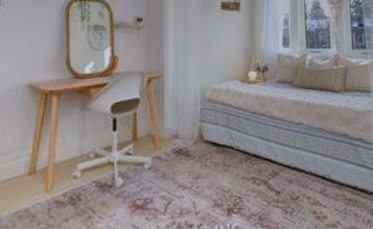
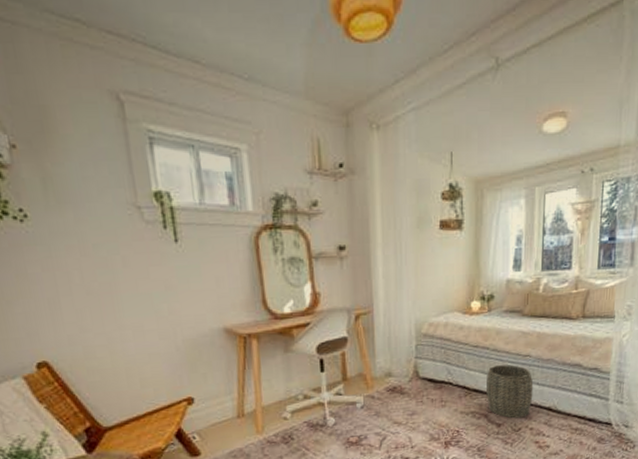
woven basket: none [265,132,308,186] -> present [486,364,534,419]

